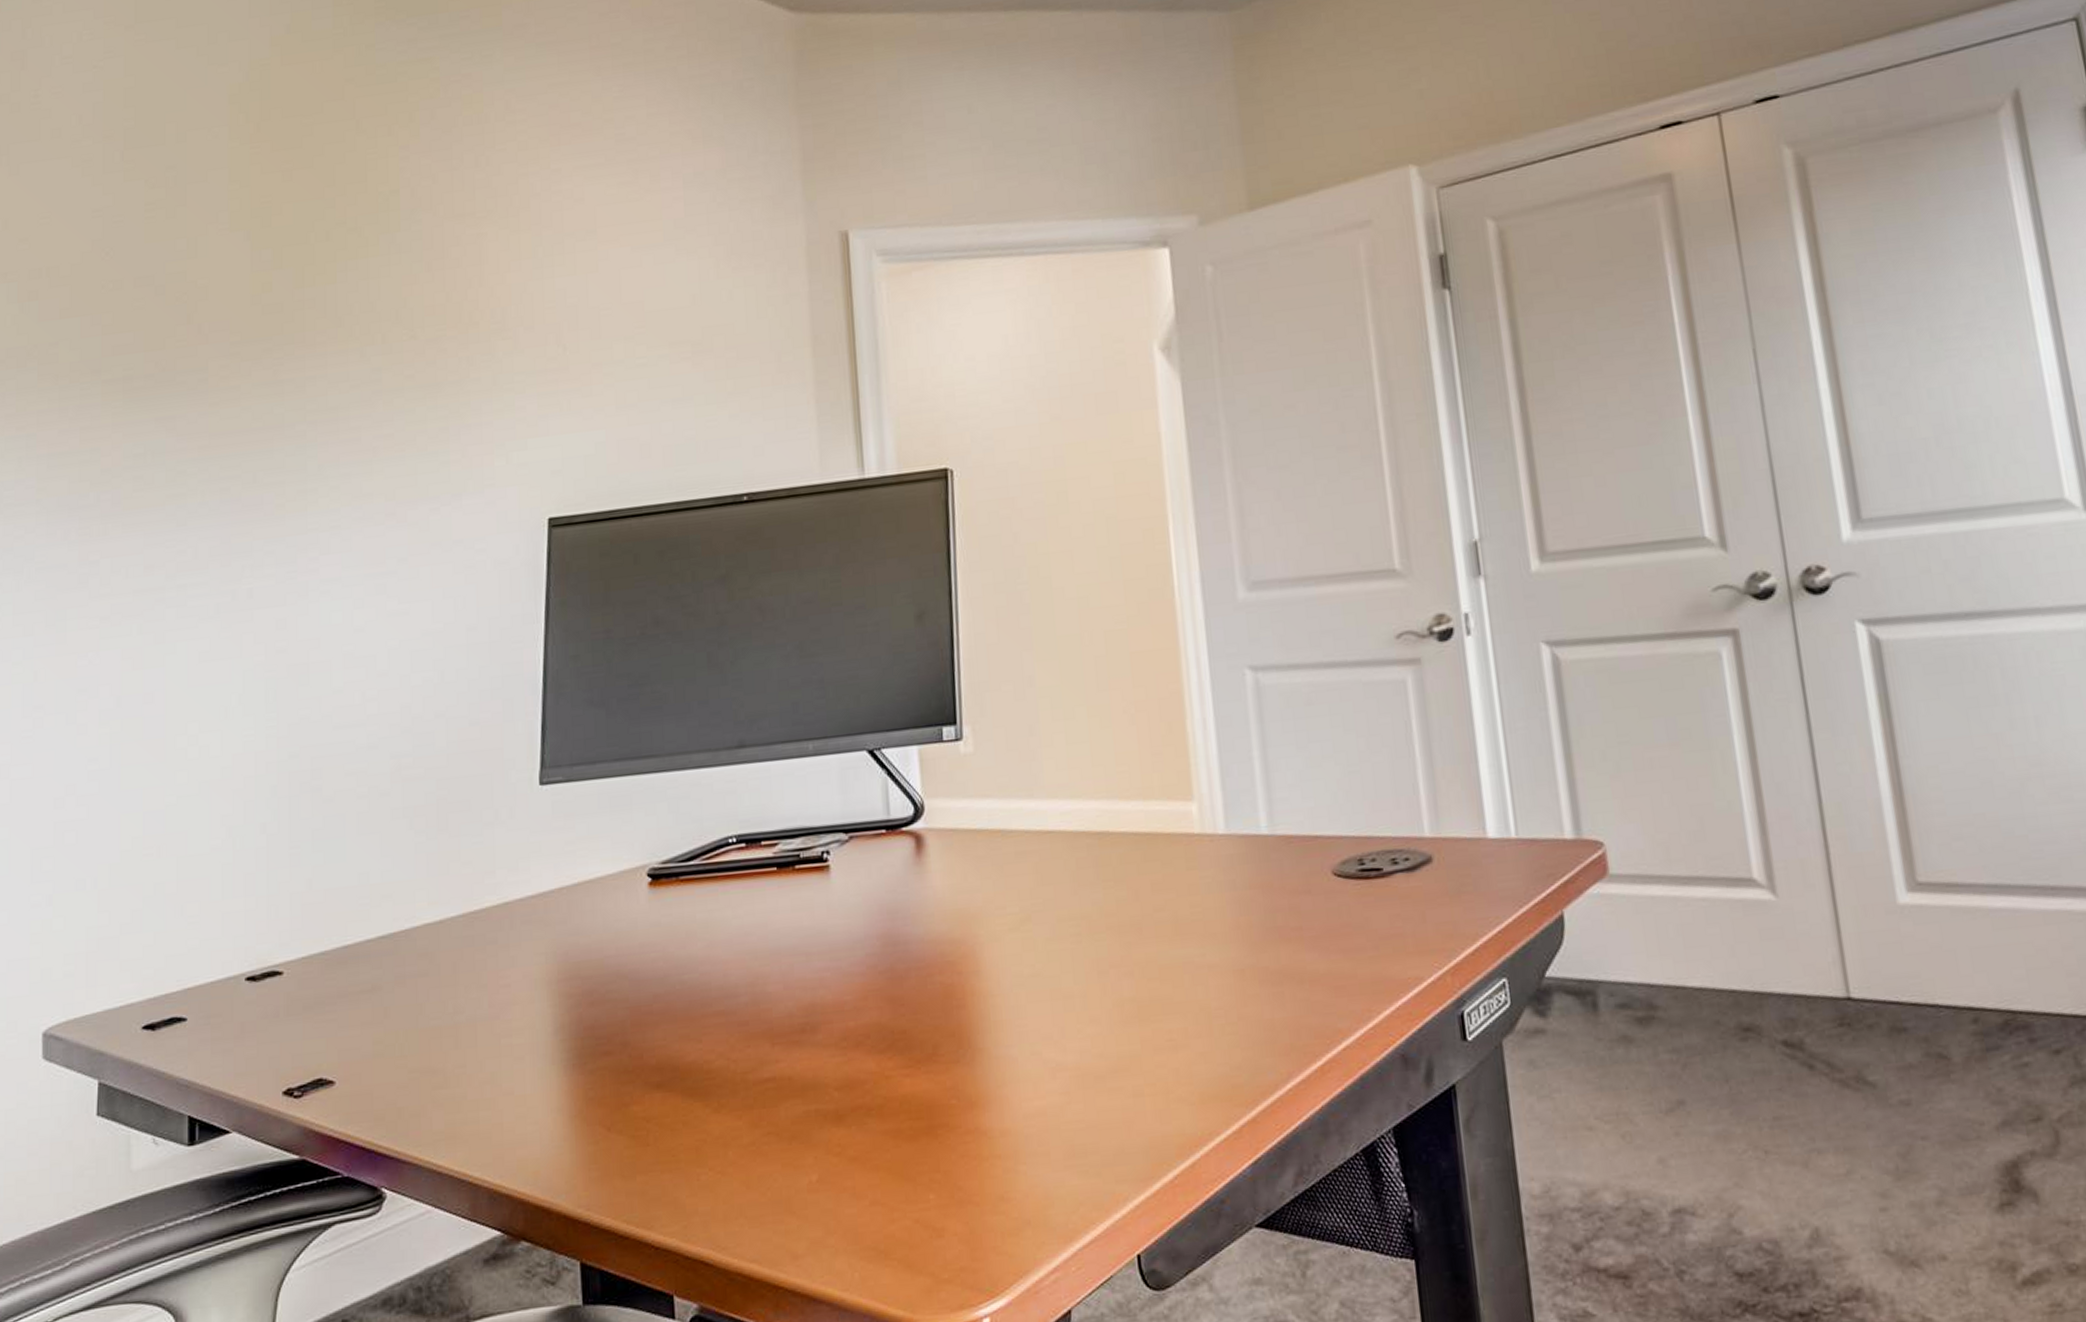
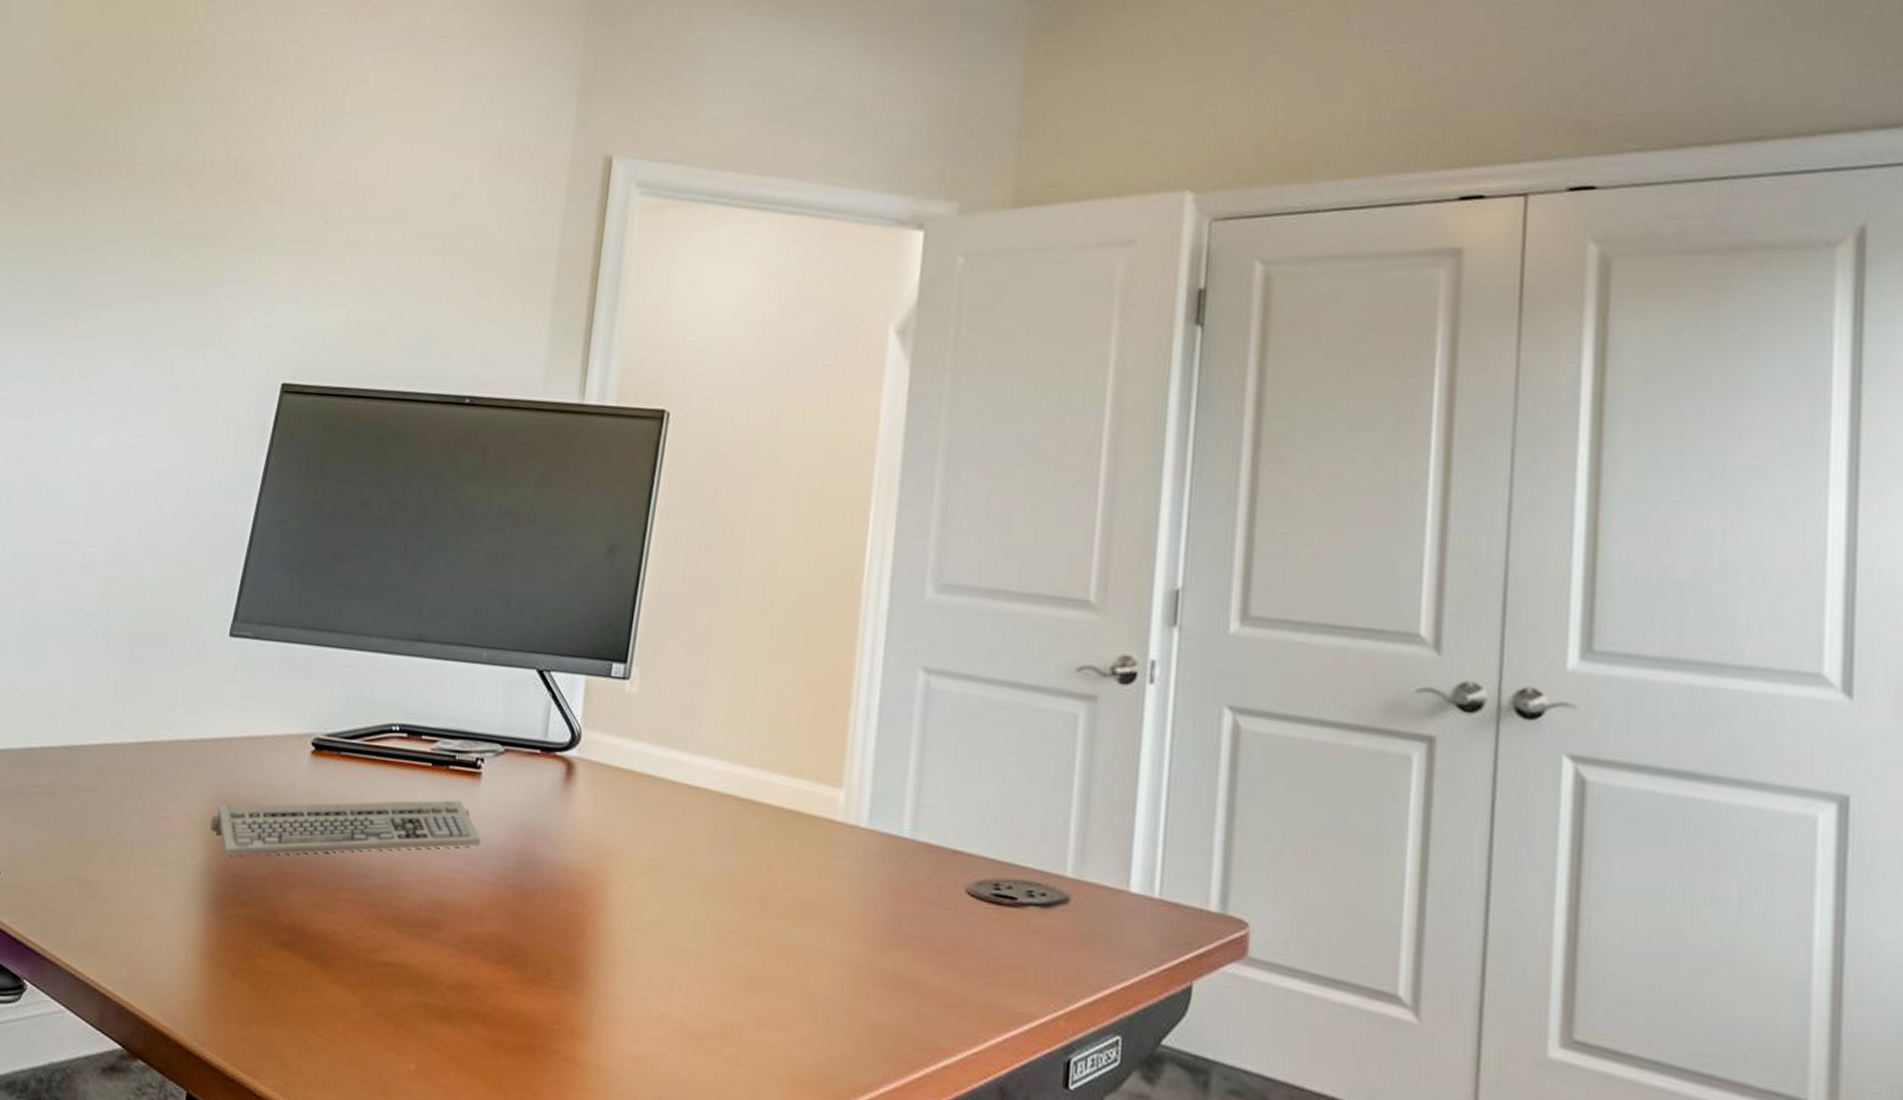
computer keyboard: none [554,898,842,1010] -> present [210,800,481,857]

